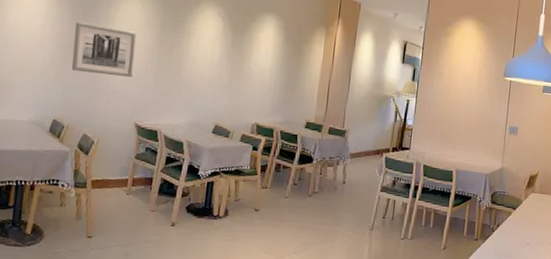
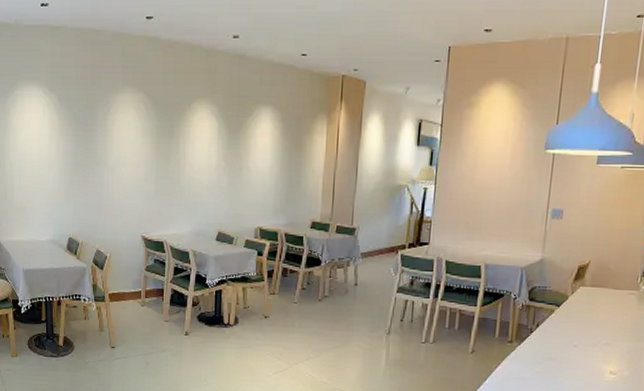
wall art: present [71,22,137,78] -> none [78,138,136,190]

